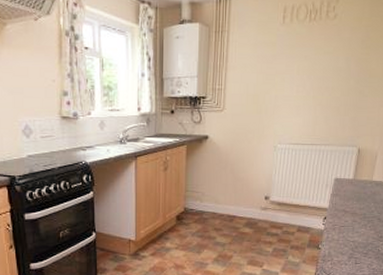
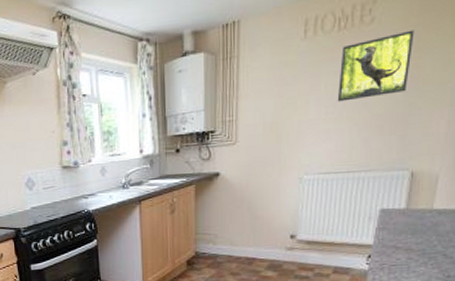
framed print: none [306,30,365,83] -> present [337,30,414,102]

